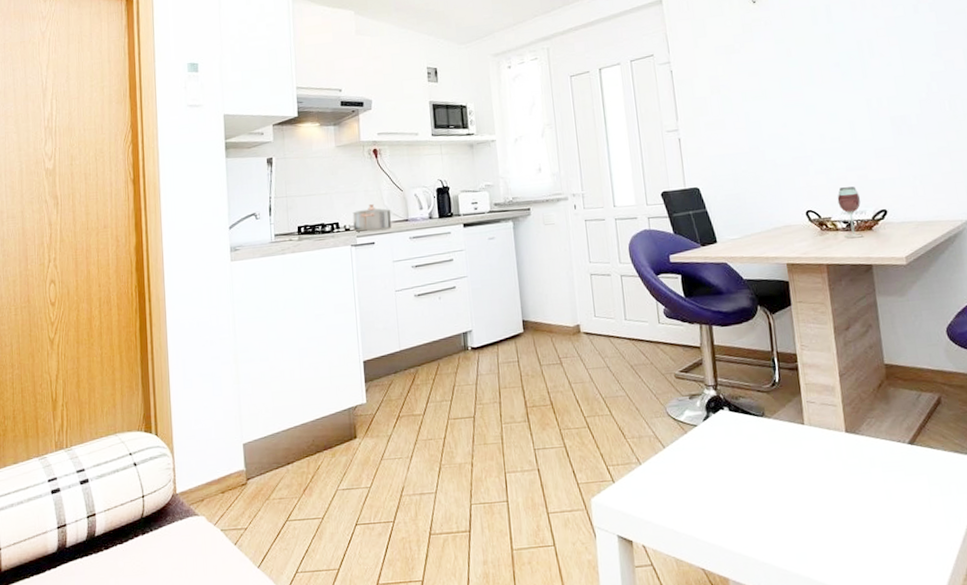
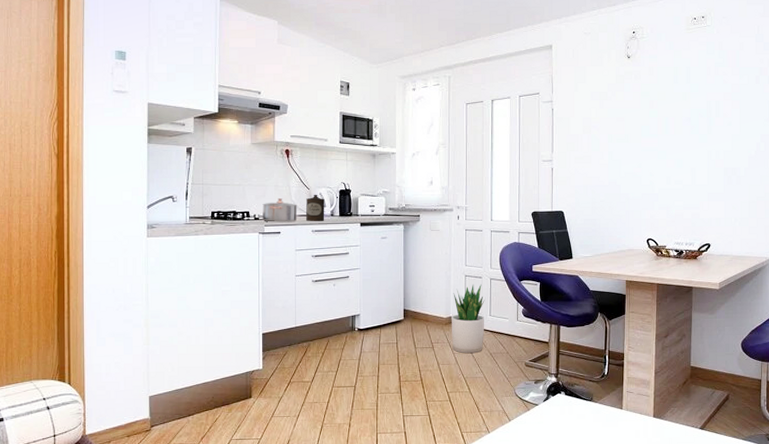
canister: none [400,195,423,228] -> present [305,194,325,222]
planter: none [578,283,622,368] -> present [451,284,485,354]
wineglass: present [837,186,864,239] -> none [673,222,691,265]

